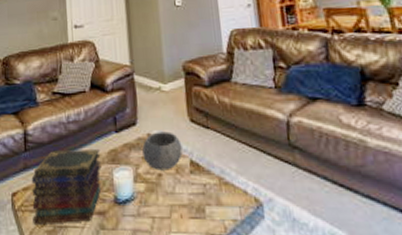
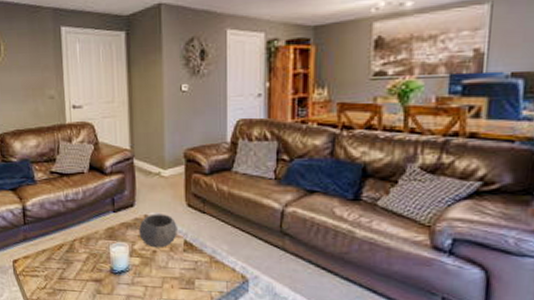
book stack: present [31,148,102,226] -> none [31,225,99,288]

